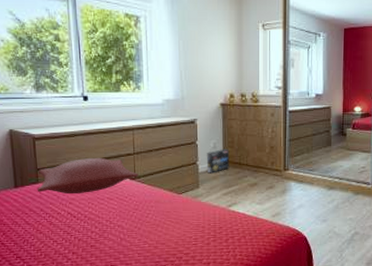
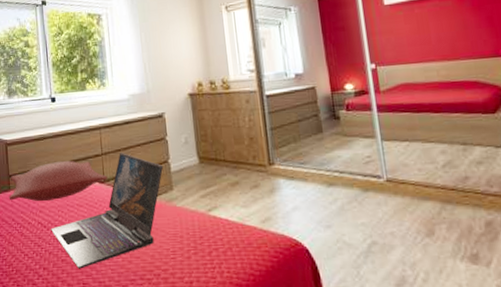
laptop: none [81,153,192,253] -> present [51,153,164,269]
box: present [206,148,230,174] -> none [178,142,205,173]

